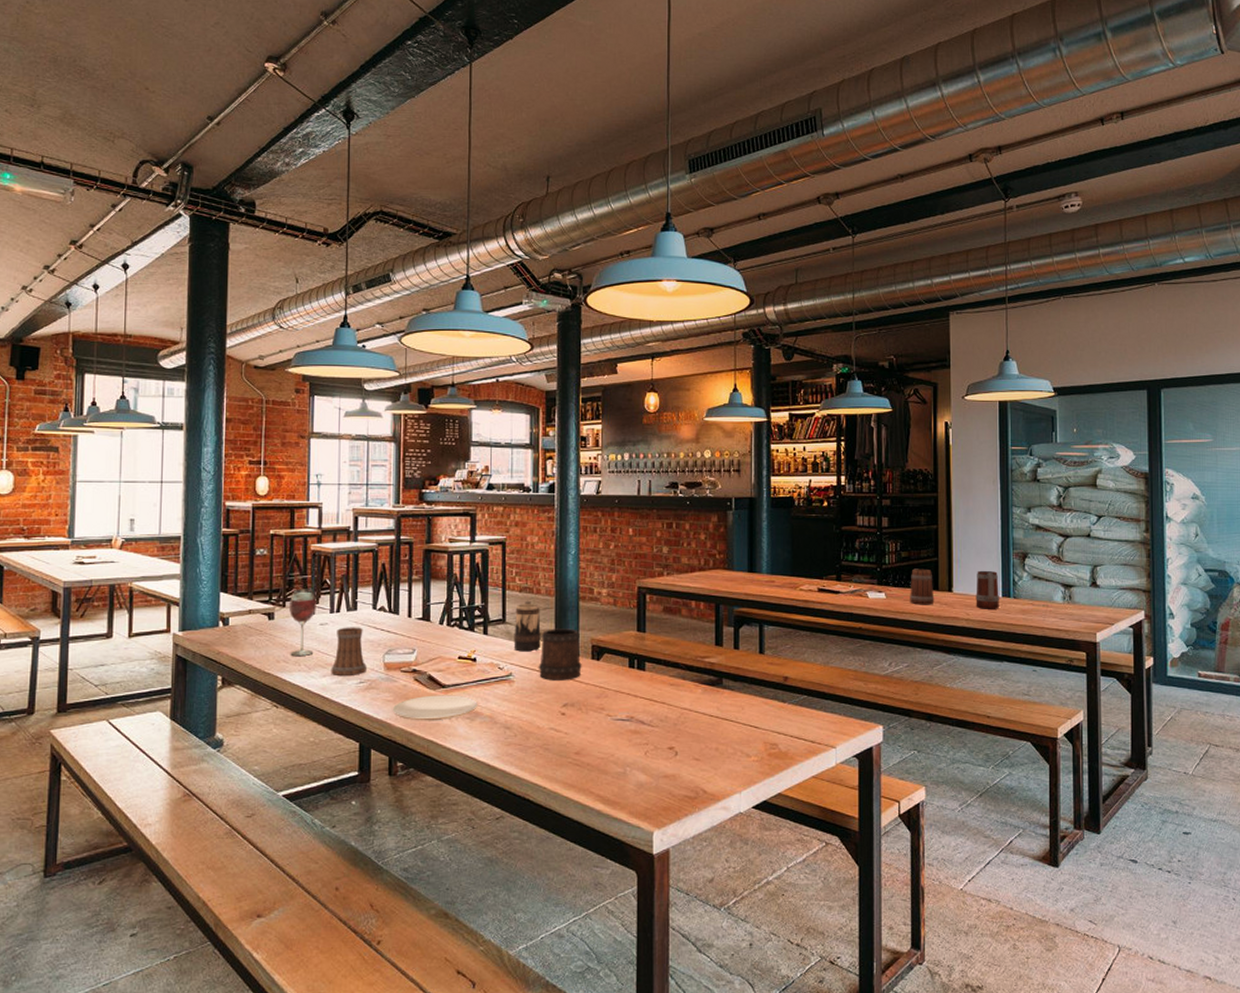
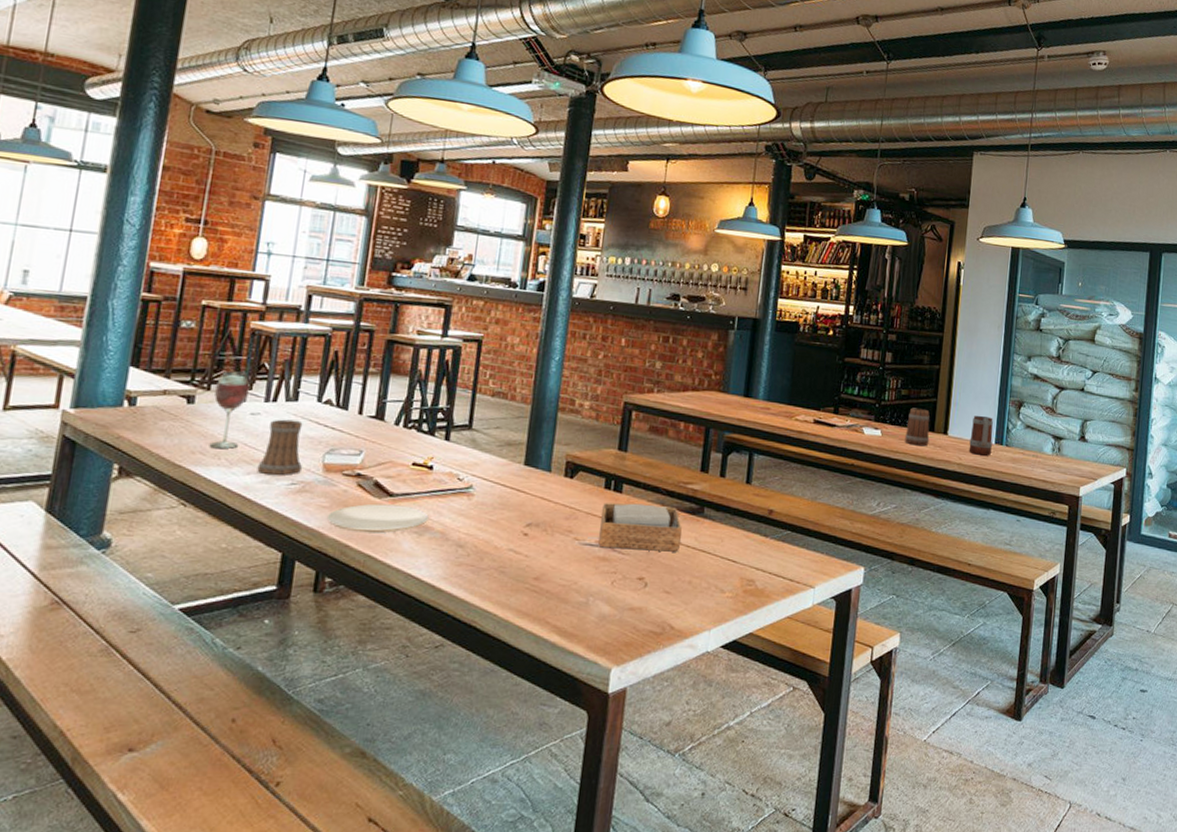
beer mug: present [513,601,541,652] -> none [478,407,513,464]
beer mug: present [538,629,582,680] -> none [503,440,554,498]
napkin holder: none [628,679,705,722] -> present [598,503,682,552]

